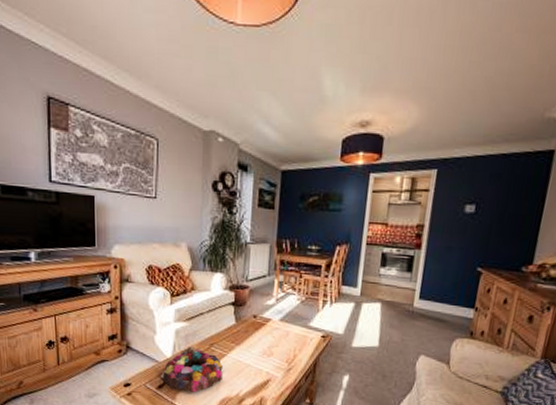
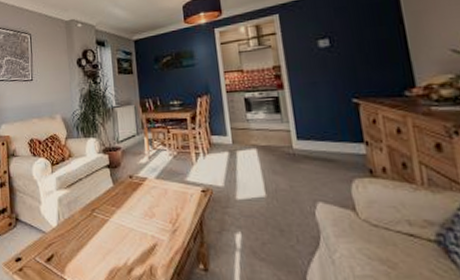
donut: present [161,346,224,393] -> none [49,213,109,264]

